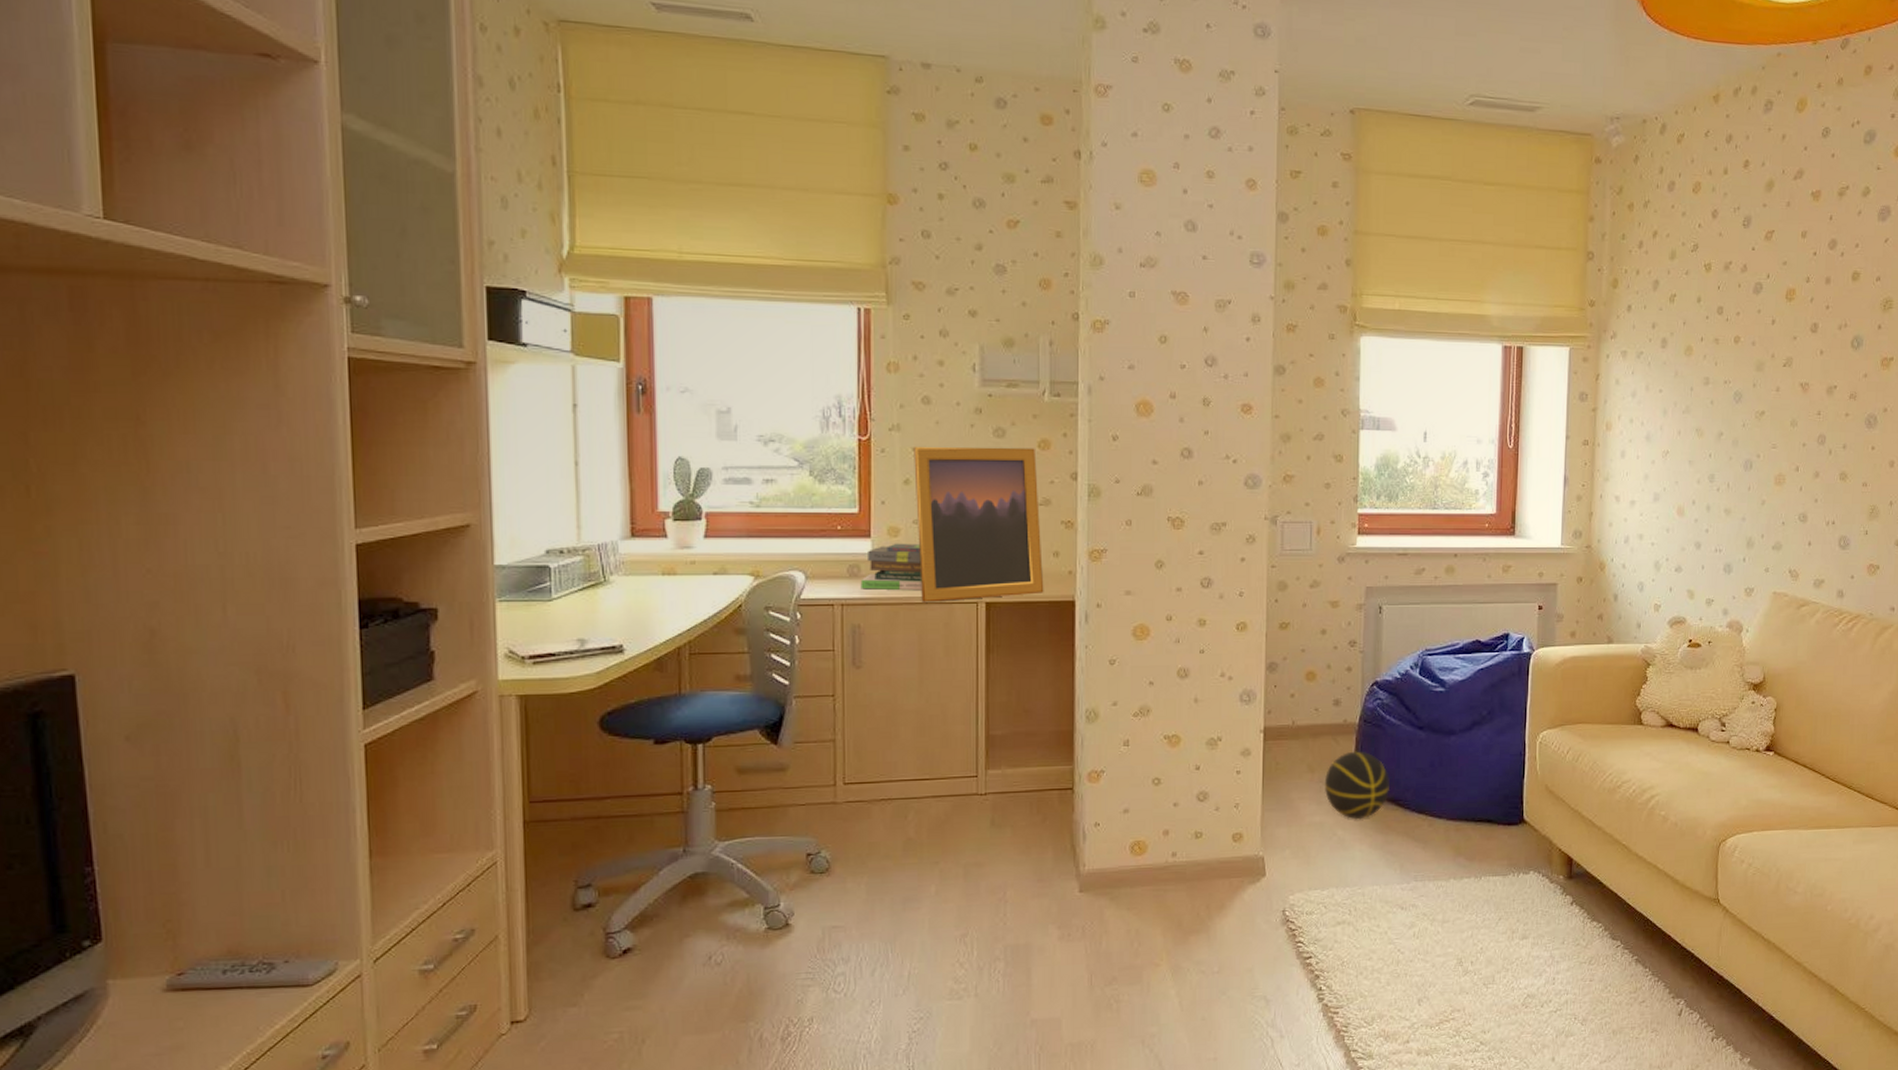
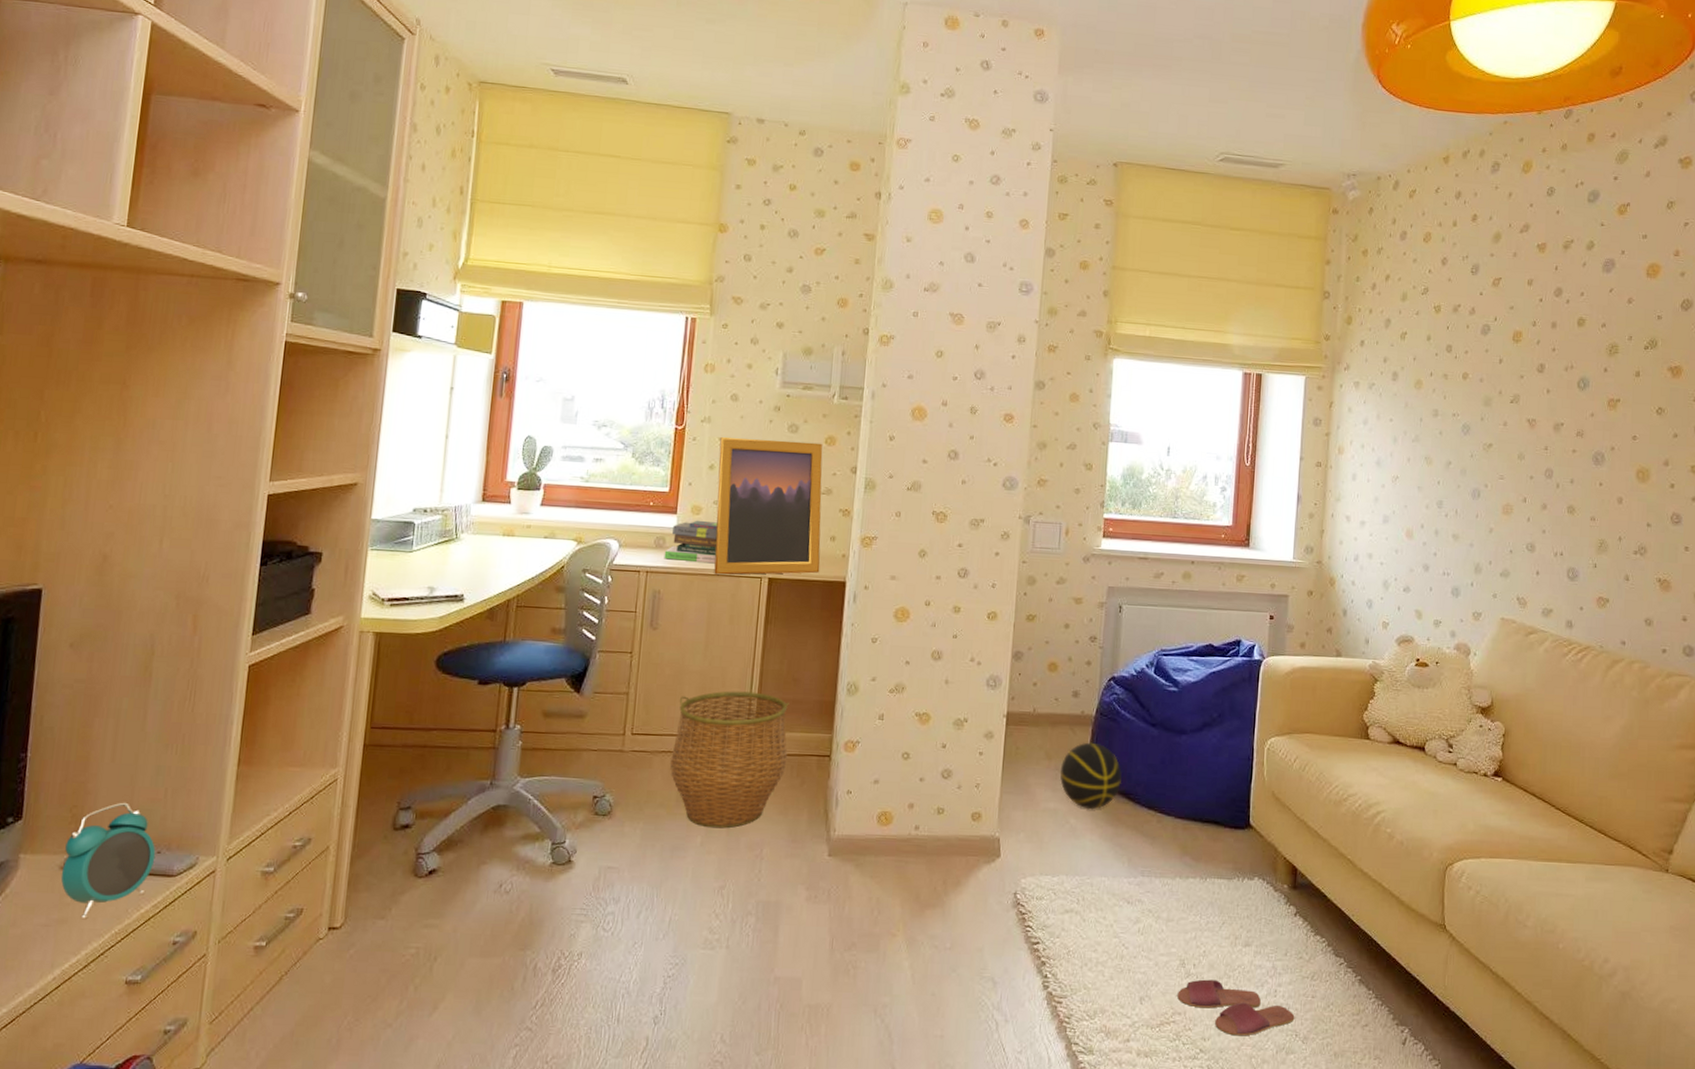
alarm clock: none [165,910,283,1044] -> present [61,802,156,920]
basket: none [891,728,1025,875] -> present [669,691,790,828]
slippers: none [1456,974,1574,1026] -> present [1177,979,1295,1036]

